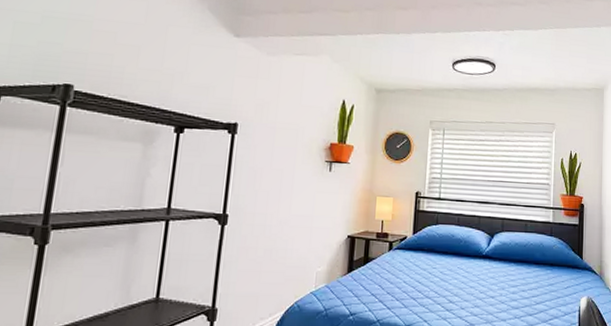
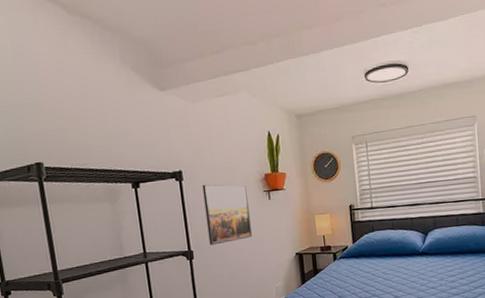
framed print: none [250,142,308,212] -> present [202,184,252,246]

